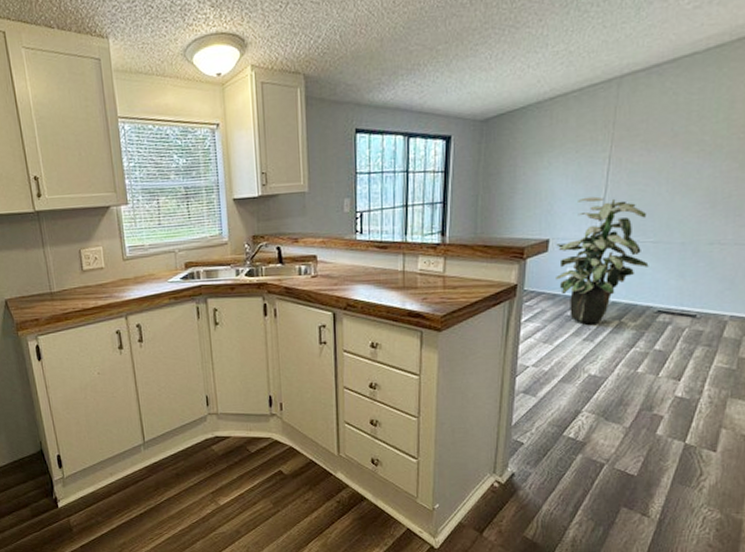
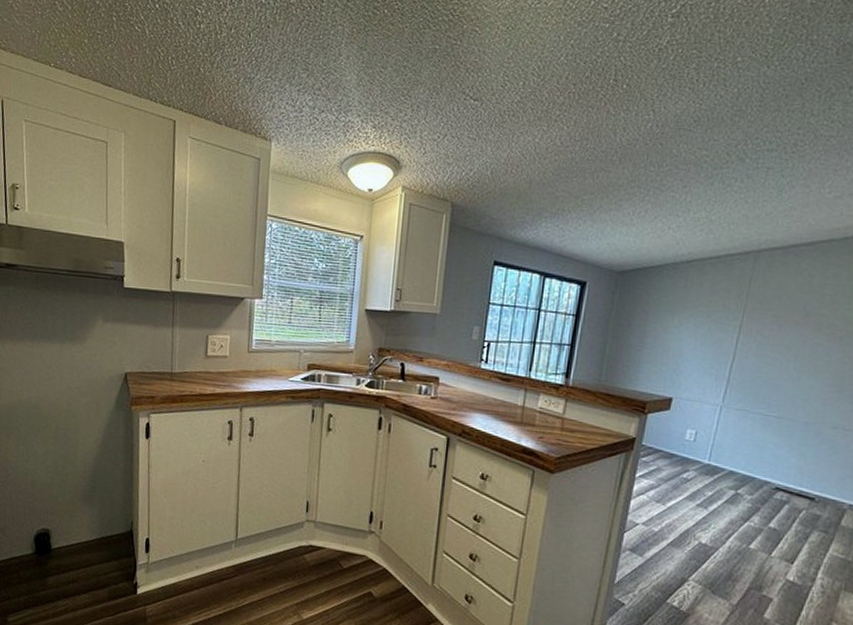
indoor plant: present [556,196,649,324] -> none [675,362,773,492]

